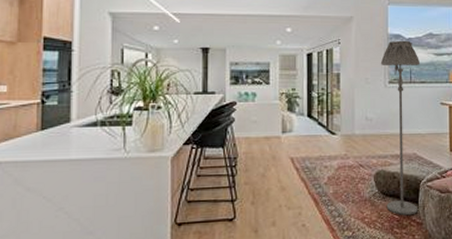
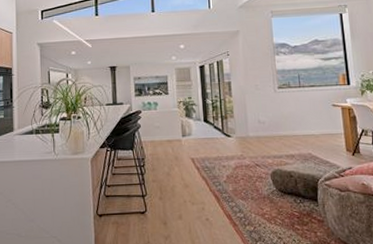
floor lamp: present [380,40,421,216] -> none [268,48,318,213]

